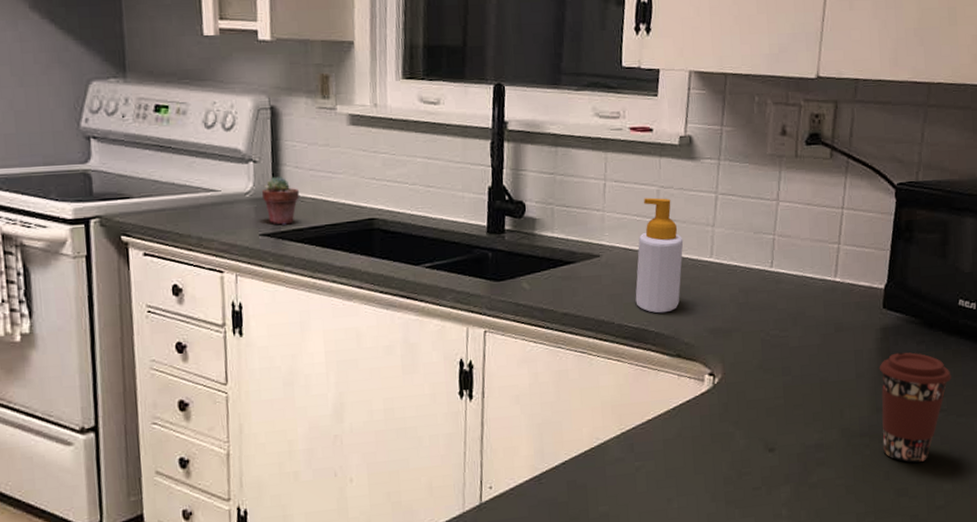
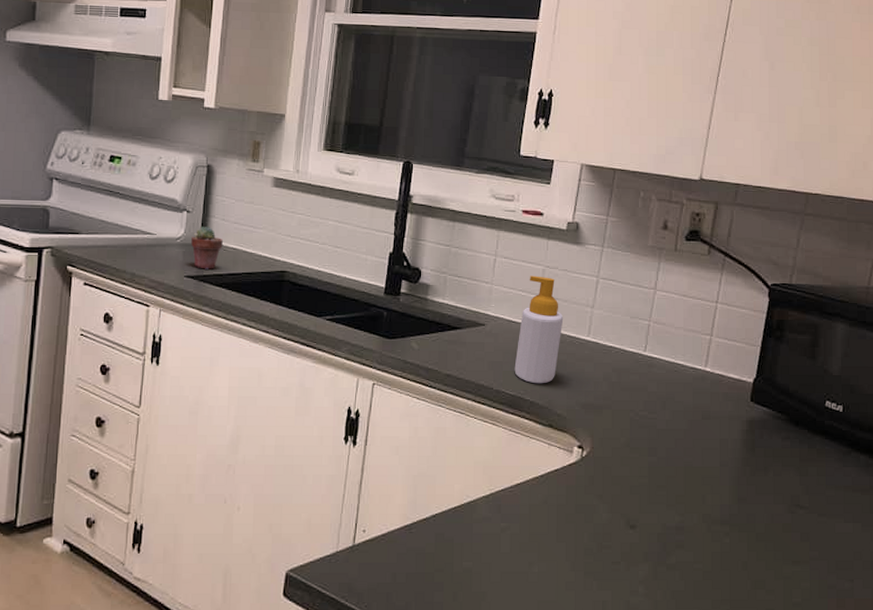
coffee cup: present [879,352,952,463] -> none [743,446,815,556]

